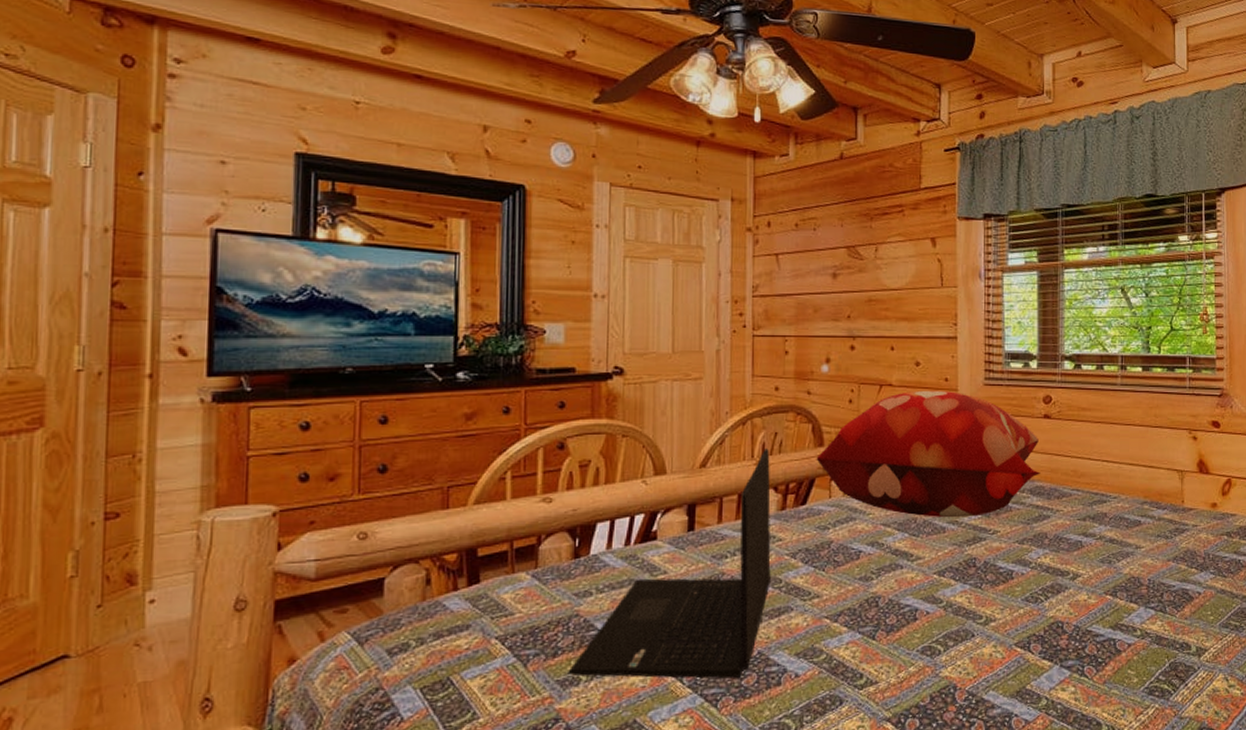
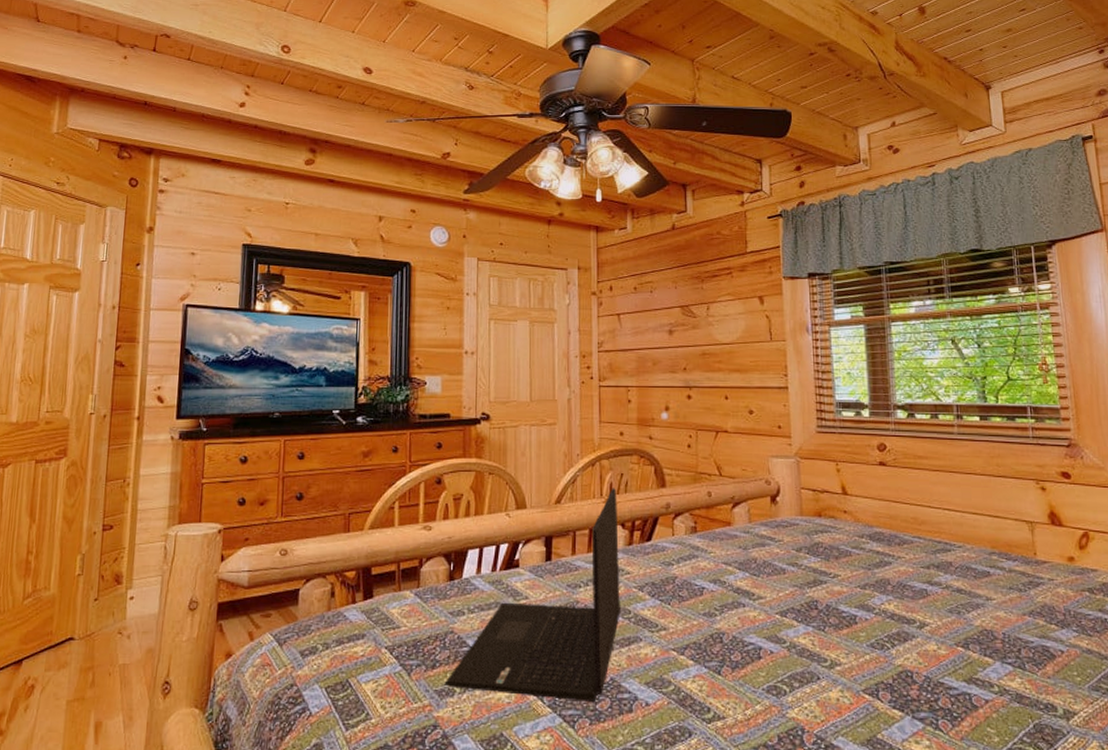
decorative pillow: present [816,390,1041,518] -> none [659,436,879,560]

